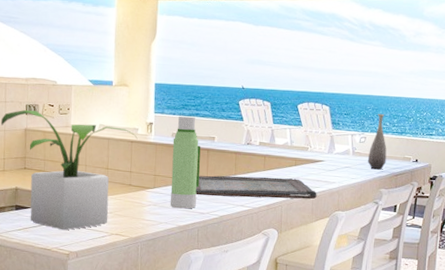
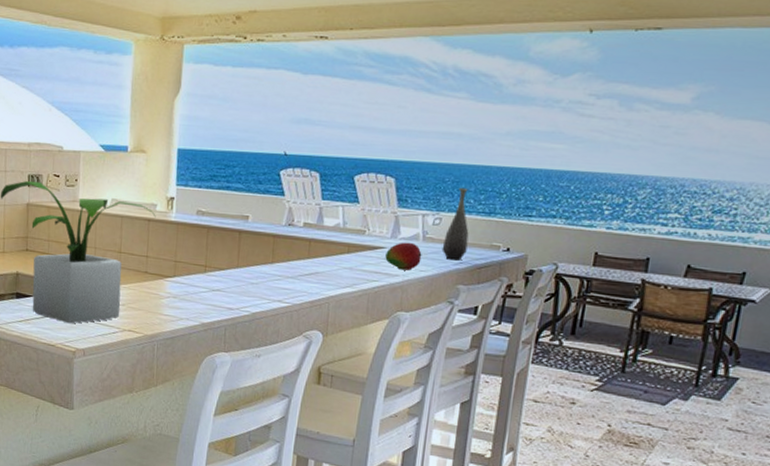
water bottle: present [170,116,201,209] -> none [192,189,231,304]
serving tray: present [196,175,317,200] -> none [223,263,375,296]
fruit: none [324,156,352,179] -> present [385,242,422,271]

